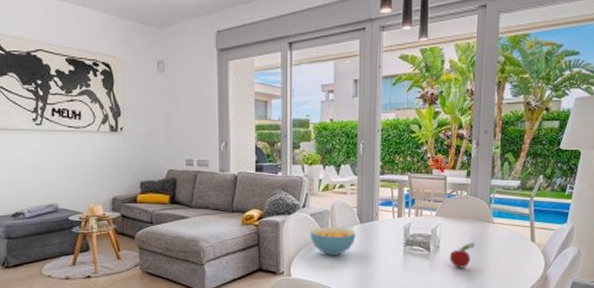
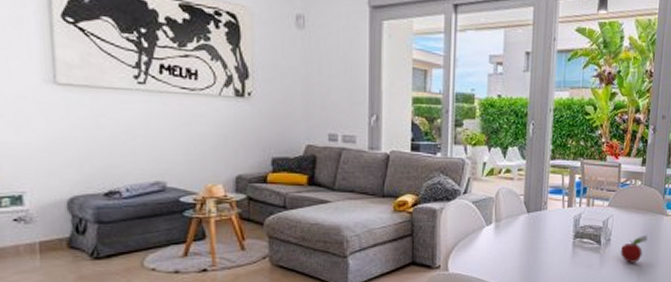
cereal bowl: present [311,226,356,257] -> none [472,215,522,250]

